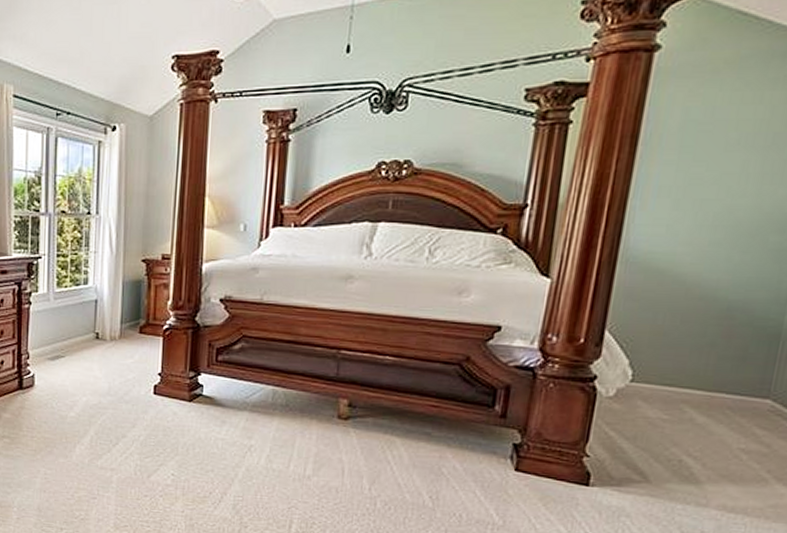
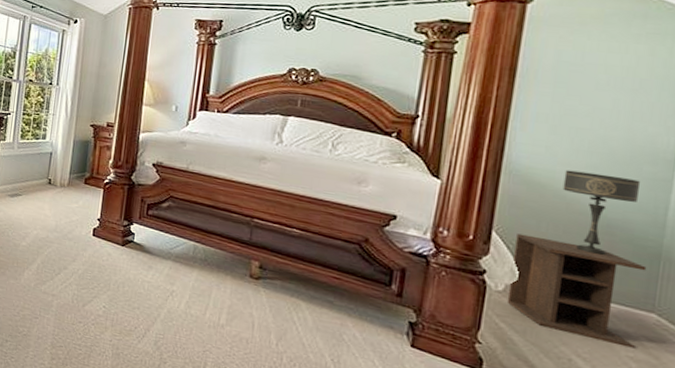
nightstand: none [617,330,766,439] -> present [506,233,647,349]
table lamp: none [682,250,766,344] -> present [562,170,641,256]

